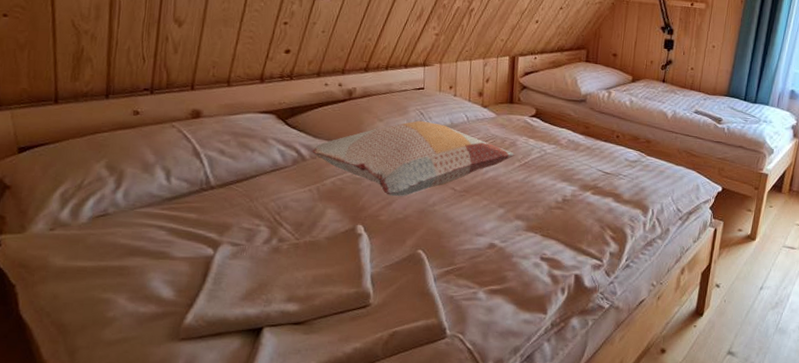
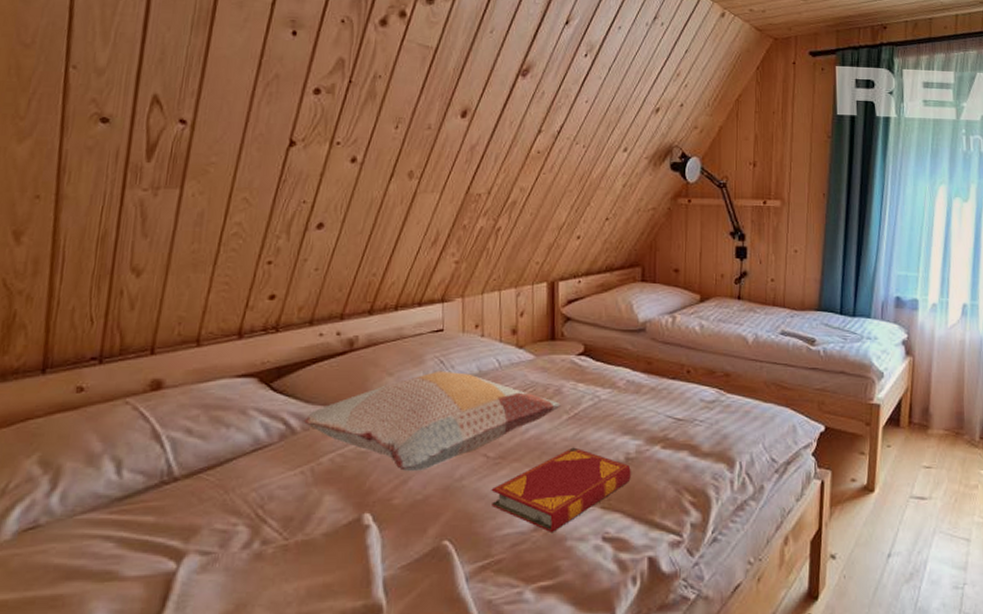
hardback book: none [456,188,567,250] -> present [491,447,631,532]

